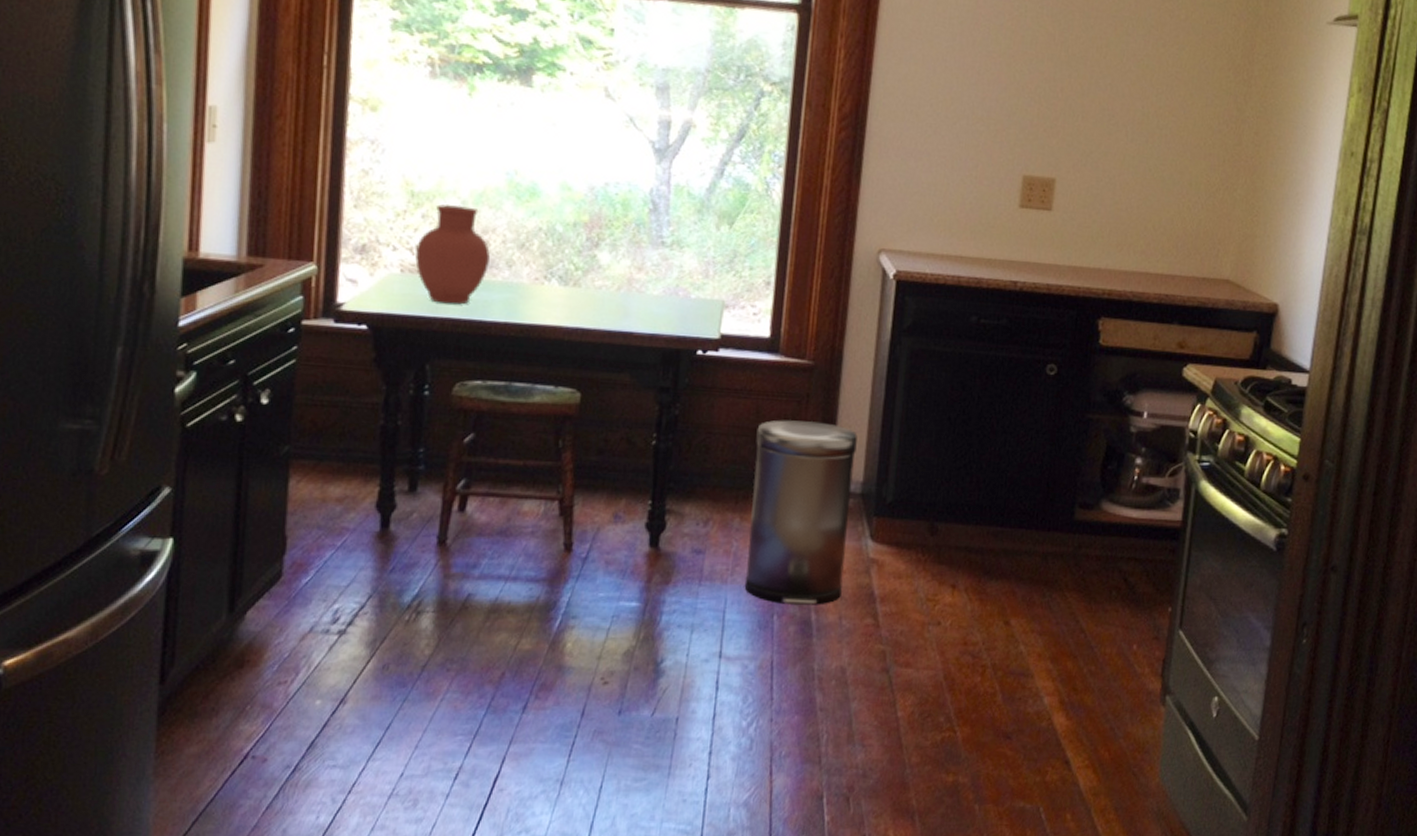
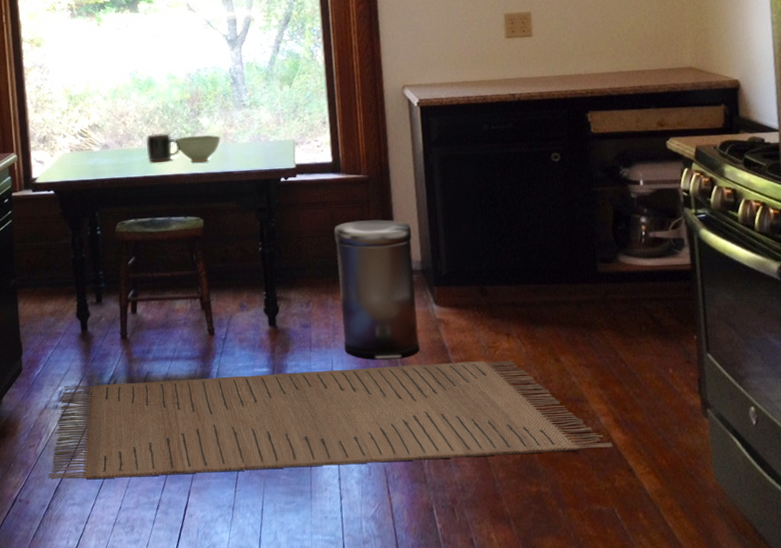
rug: none [300,603,1052,736] -> present [47,361,613,480]
vase: present [414,204,490,304] -> none [77,100,128,169]
mug: none [513,264,563,306] -> present [145,133,180,163]
bowl: none [557,274,623,315] -> present [175,135,220,163]

